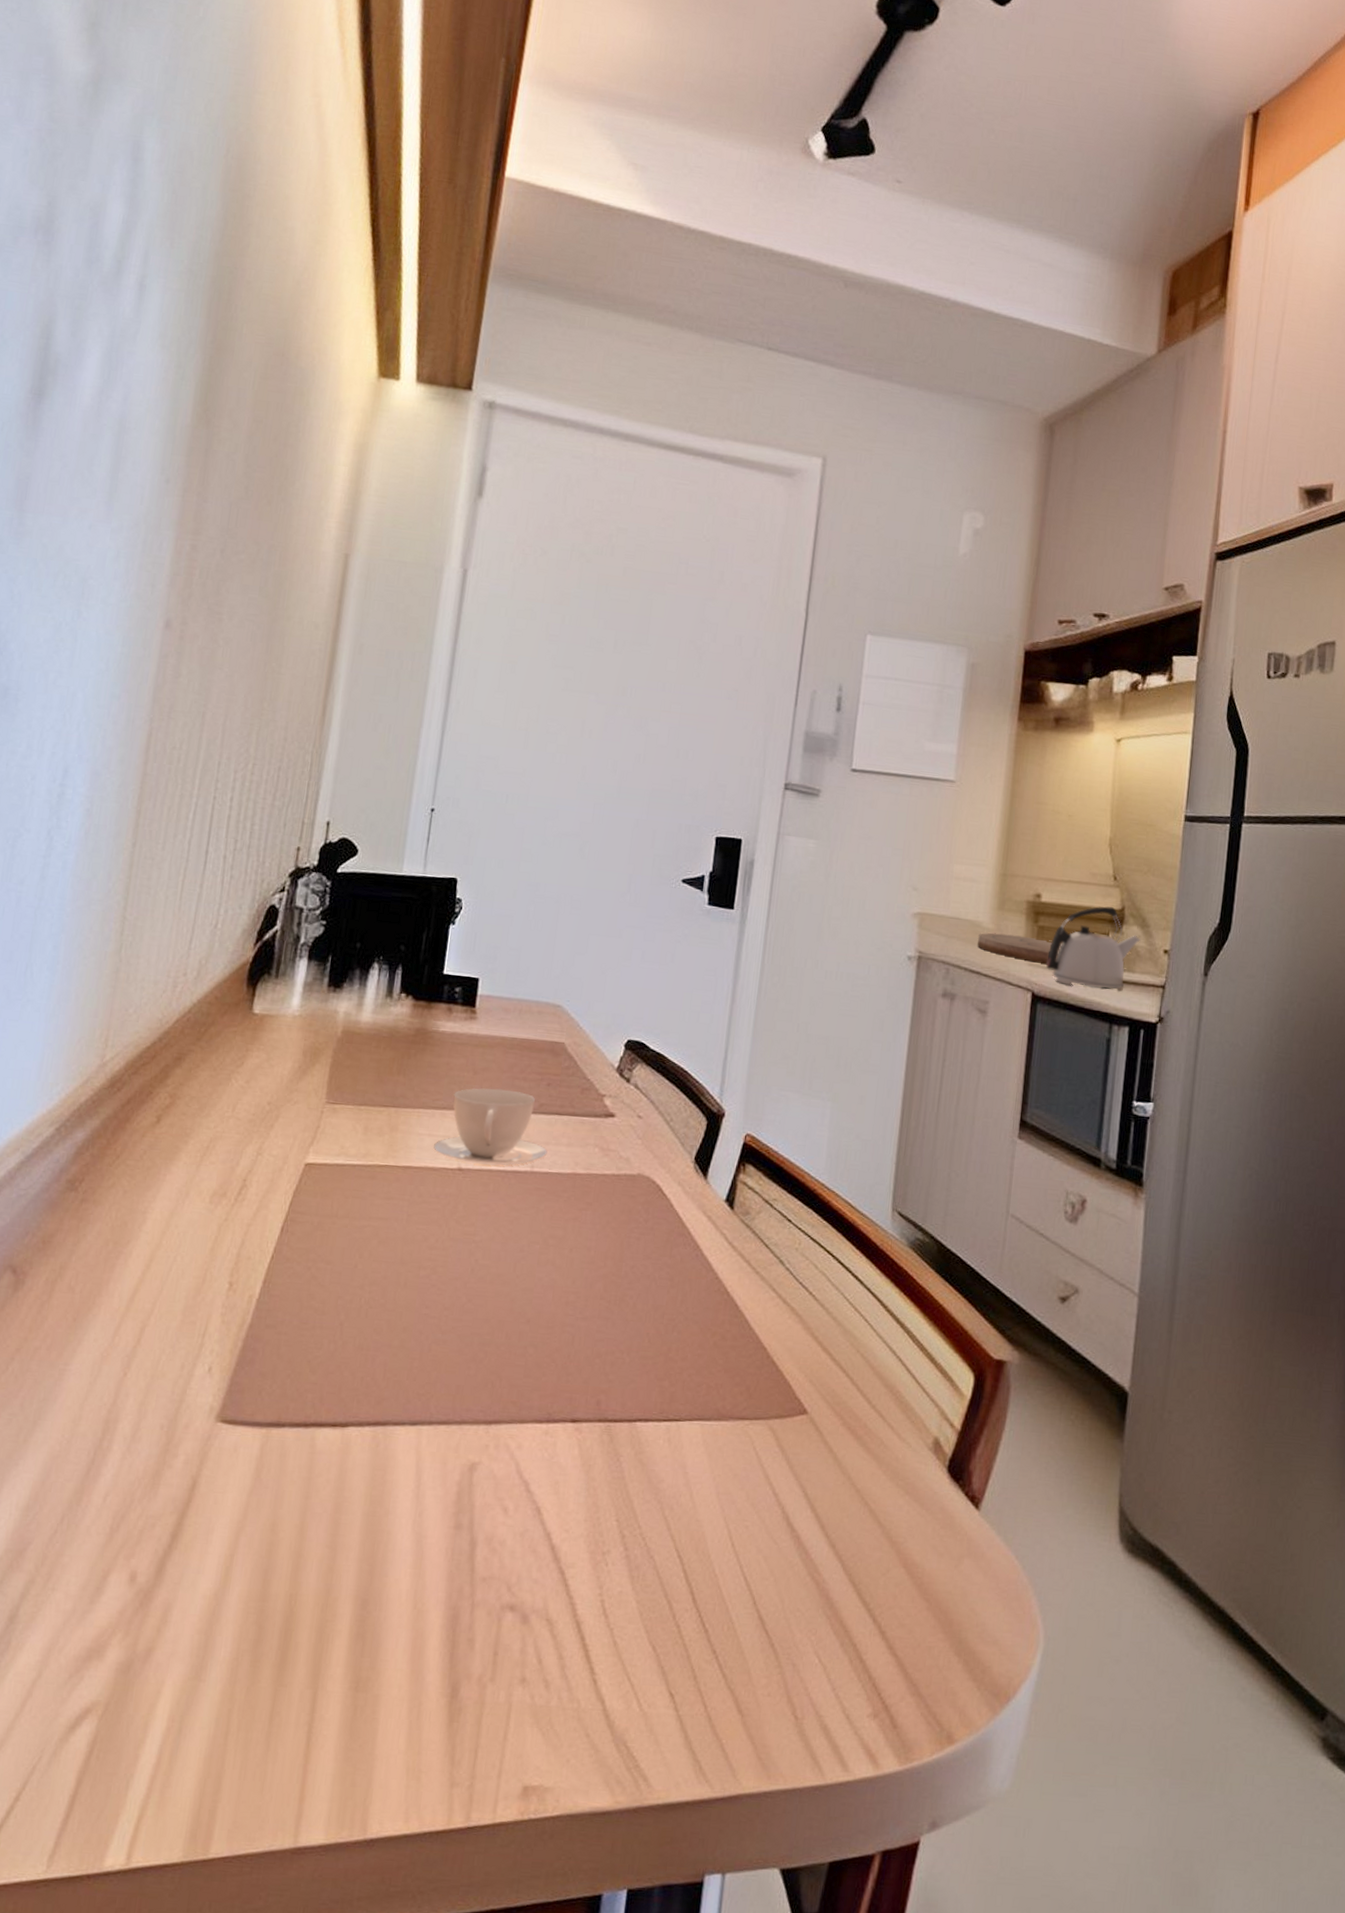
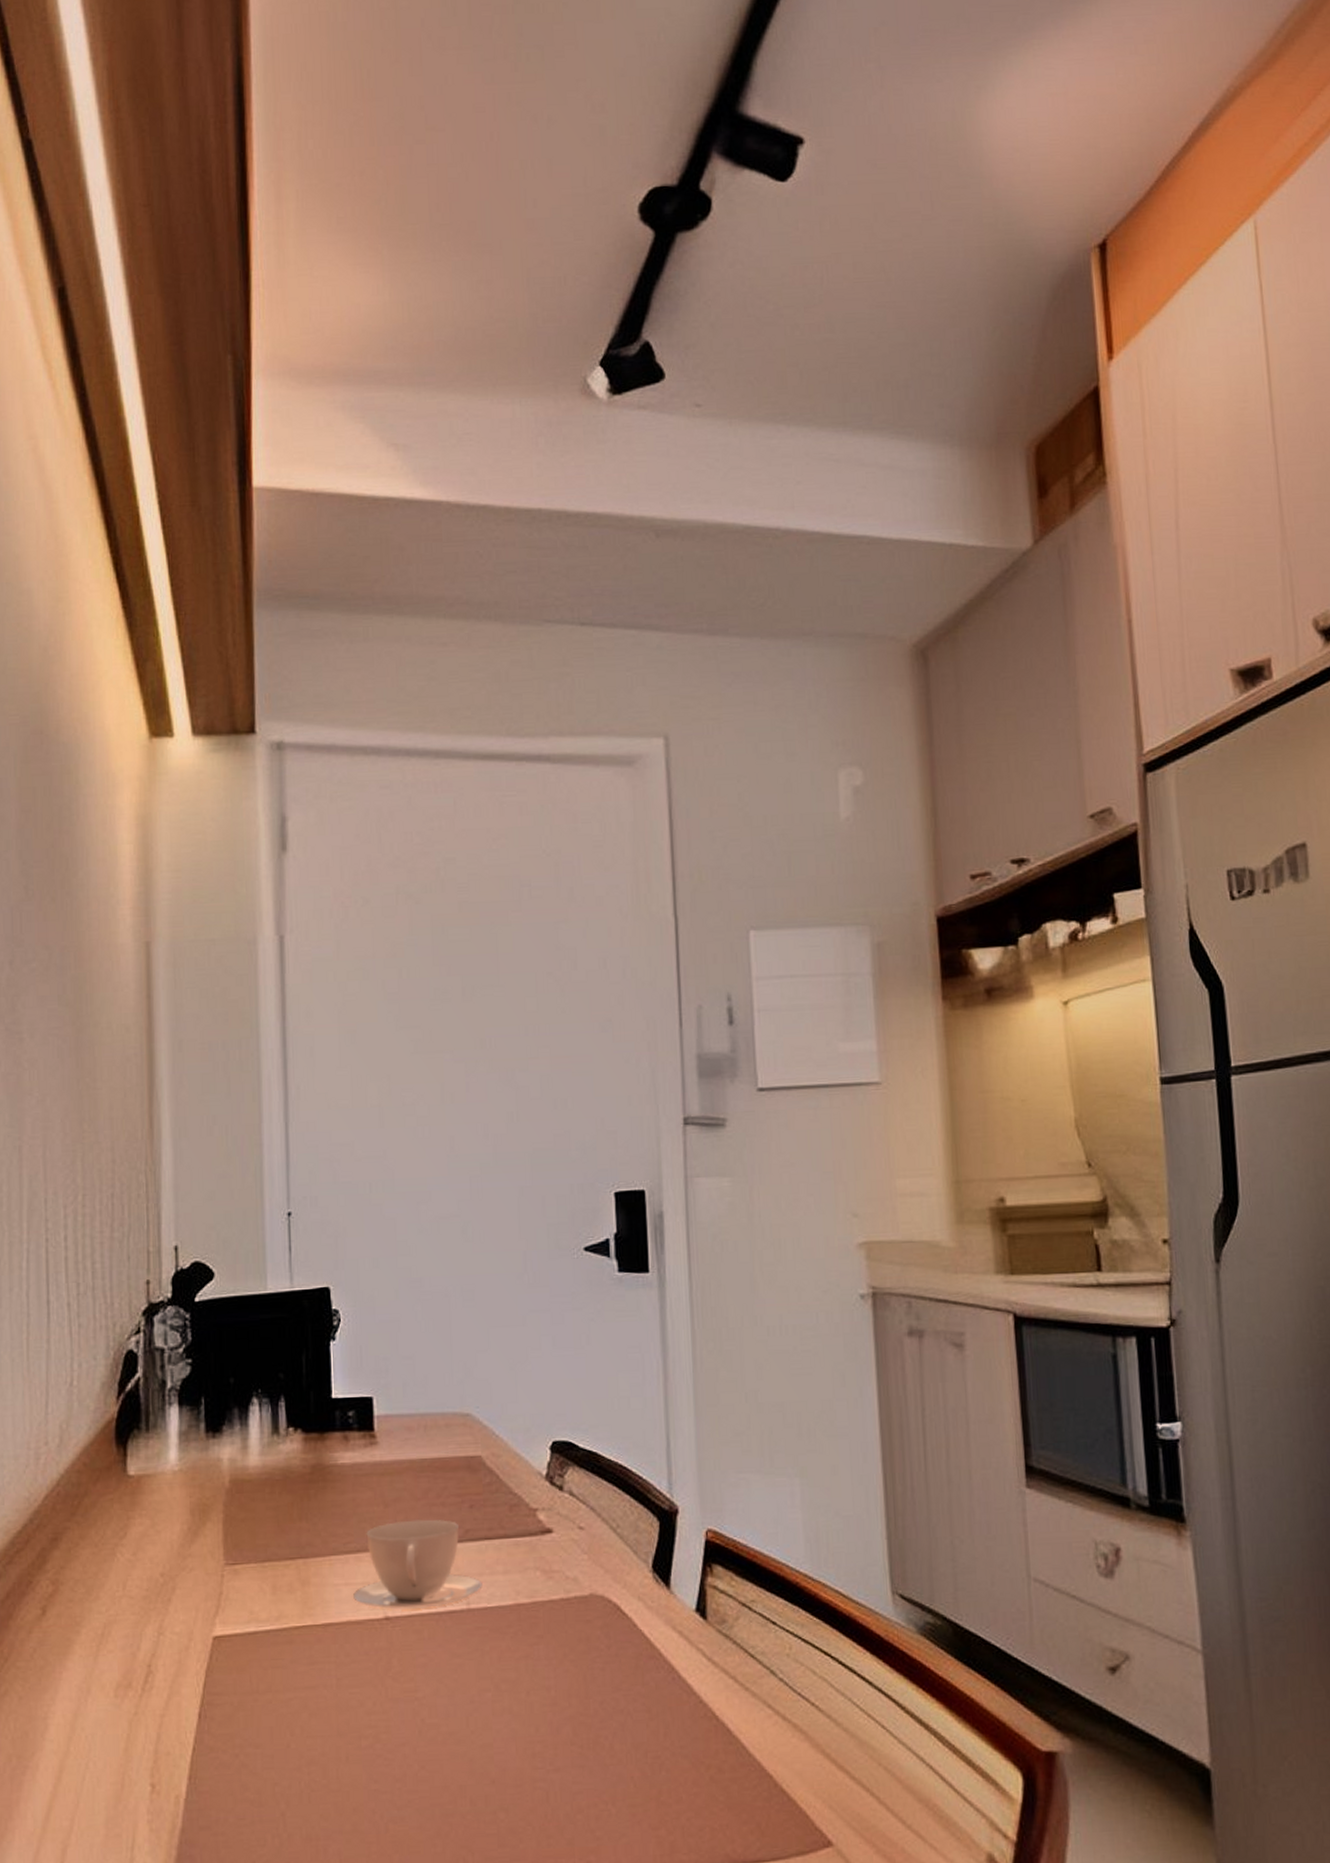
cutting board: present [977,933,1063,964] -> none [939,1249,1041,1279]
kettle: present [1046,906,1141,993] -> none [1024,1199,1133,1299]

